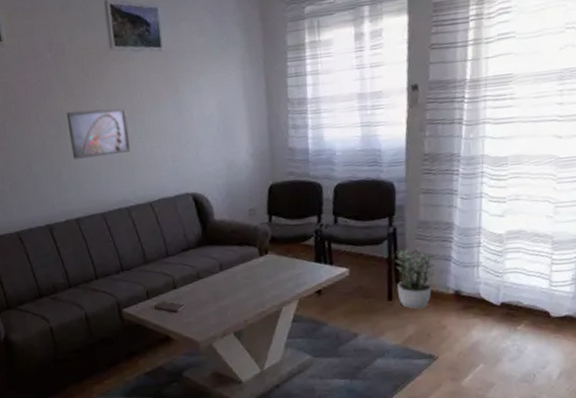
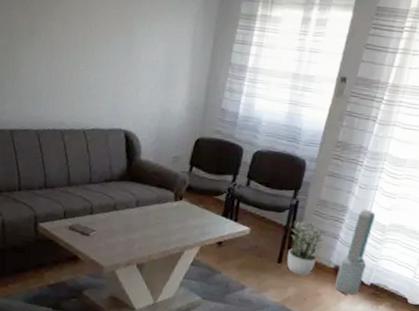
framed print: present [66,108,130,159] -> none [18,26,78,78]
air purifier: none [458,221,491,320] -> present [334,209,376,295]

